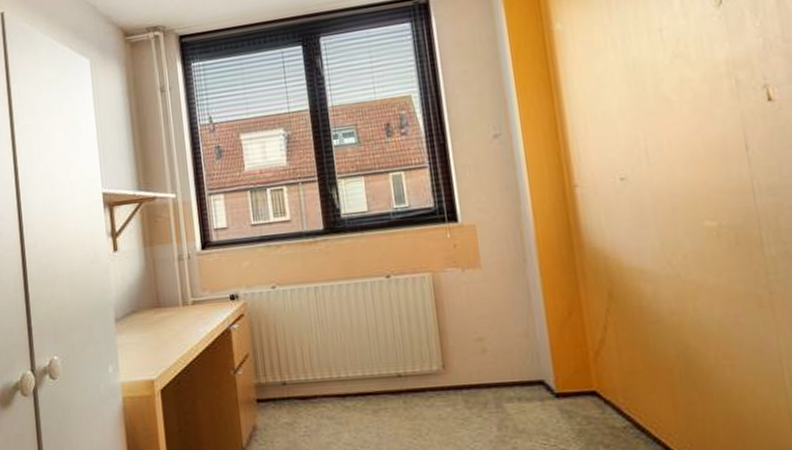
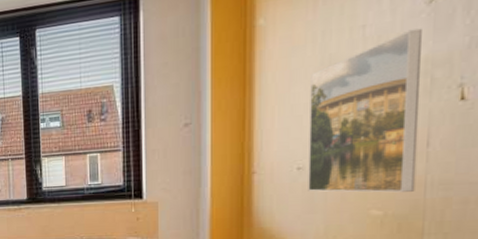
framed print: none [617,31,745,204] -> present [308,28,422,193]

